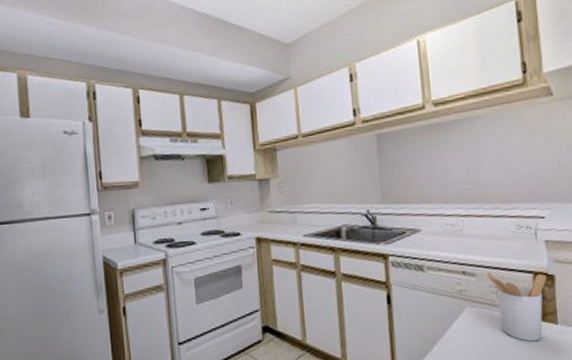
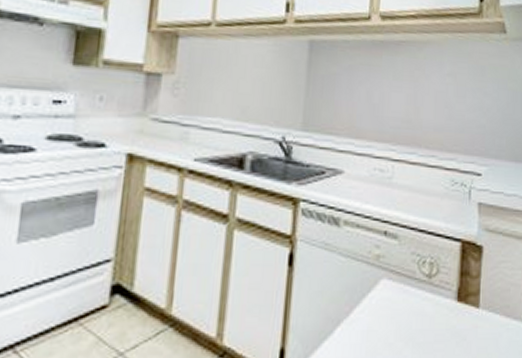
utensil holder: present [486,271,547,342] -> none [410,234,474,329]

